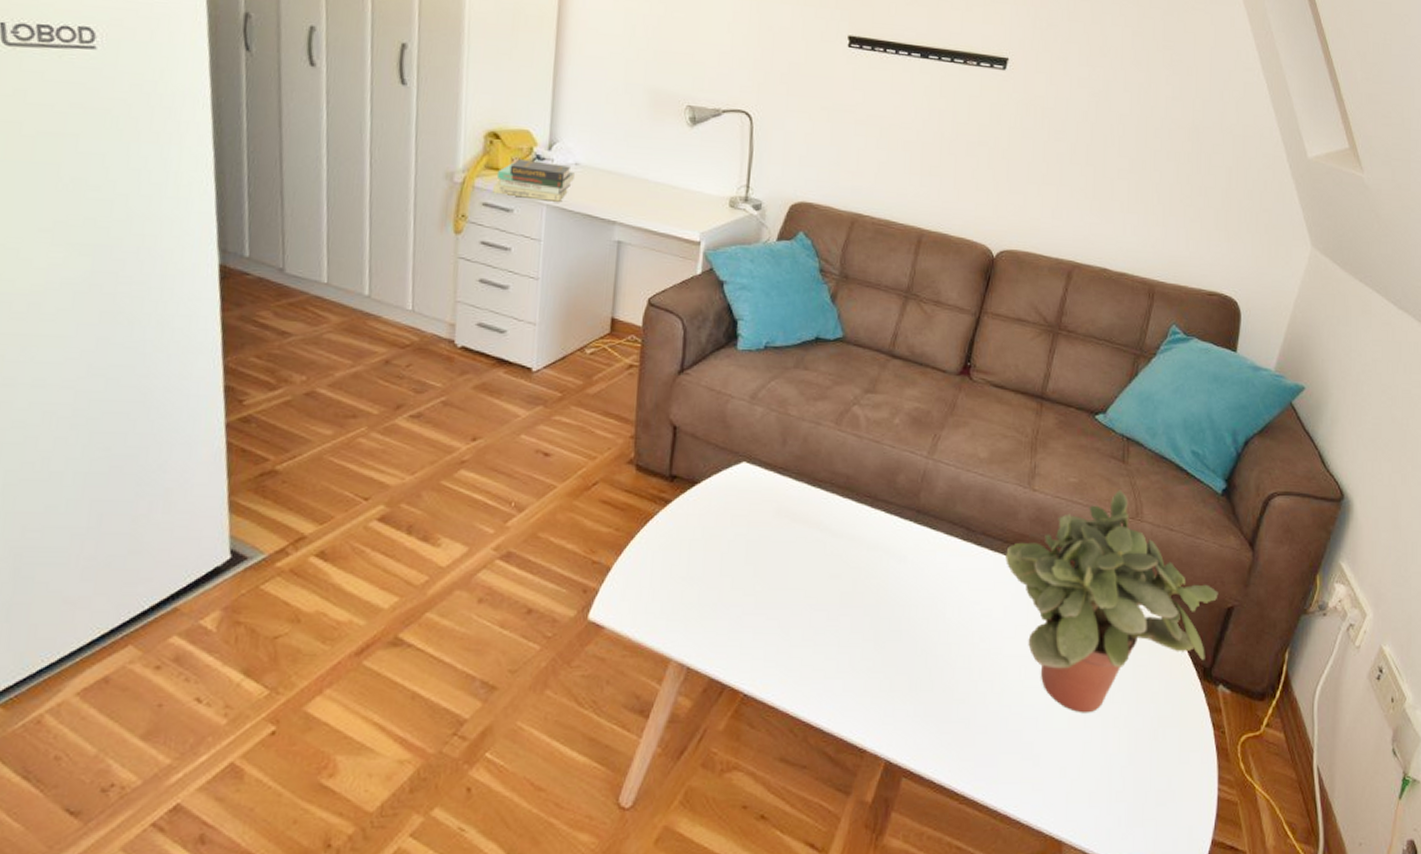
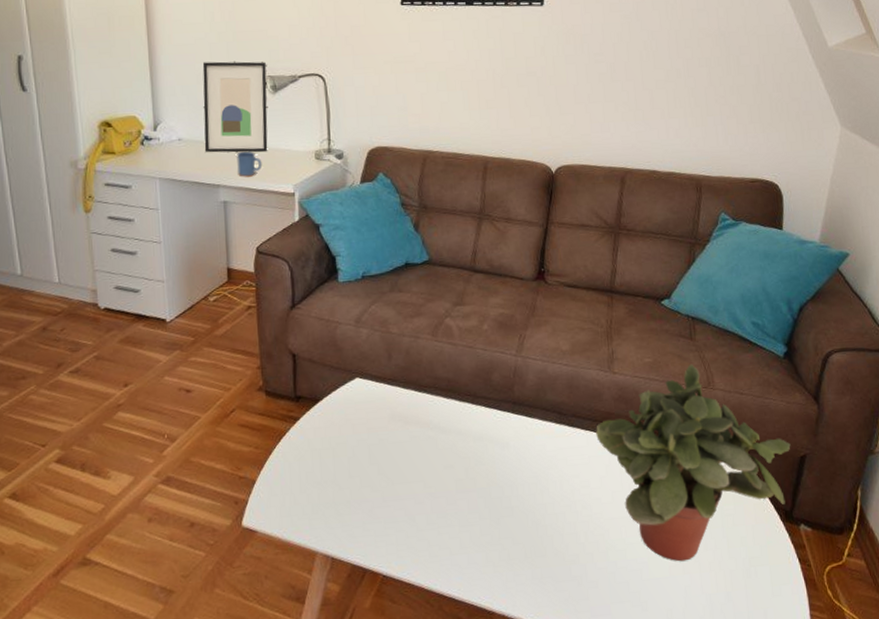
books: present [493,159,574,202] -> none [112,141,179,175]
picture frame: none [603,80,689,192] -> present [202,61,268,153]
mug: none [638,187,668,217] -> present [237,151,263,177]

